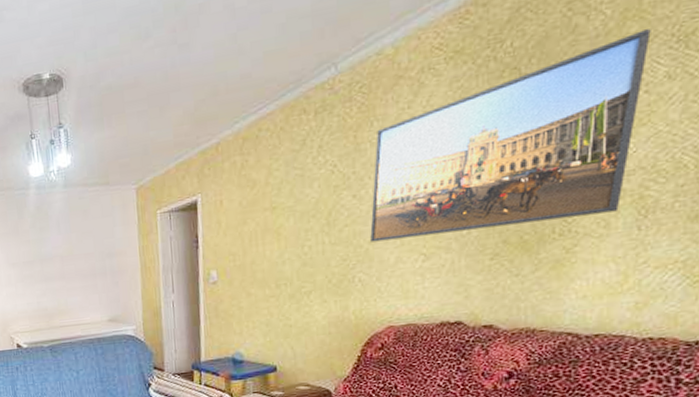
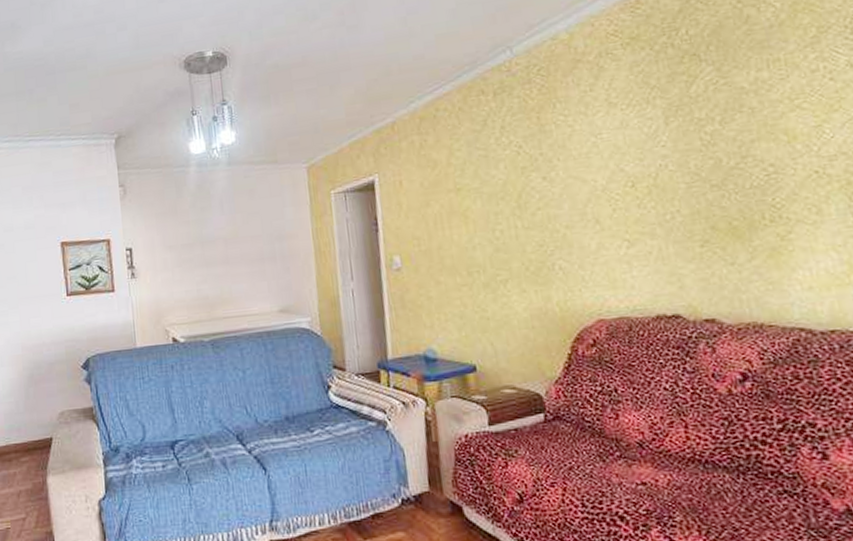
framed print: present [370,29,651,242] -> none [560,21,828,227]

